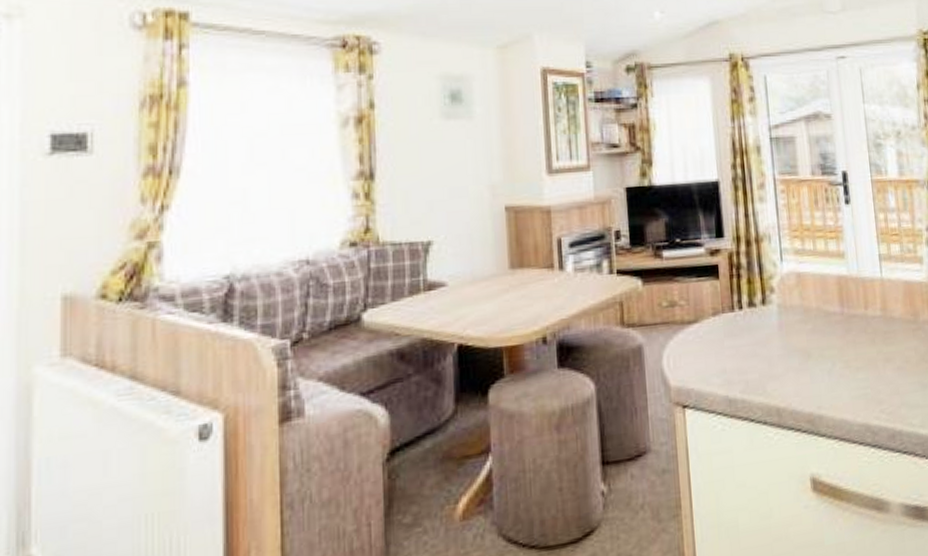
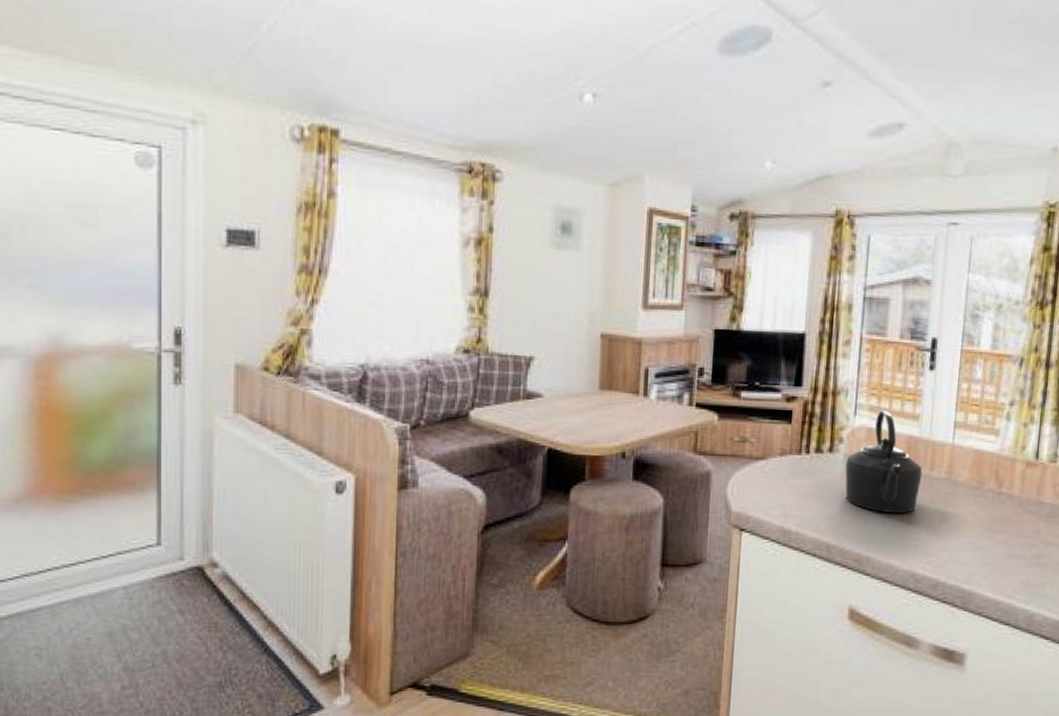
kettle: none [780,252,859,363] -> present [845,410,922,514]

